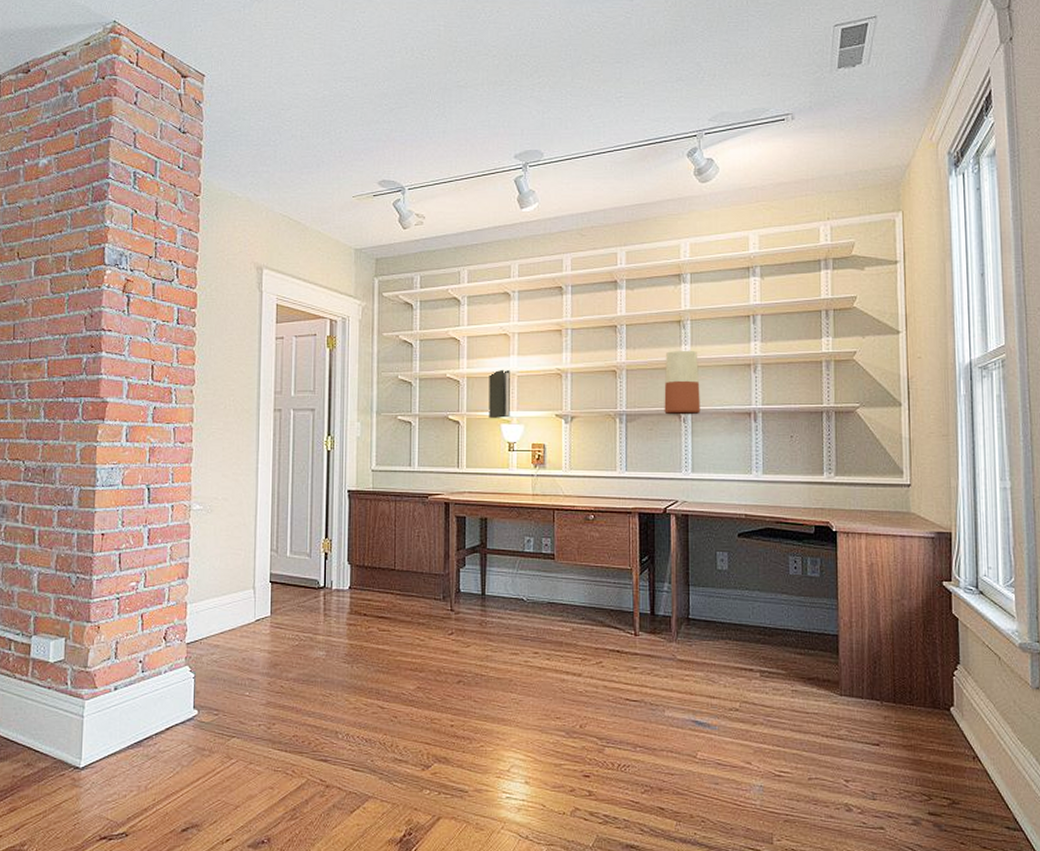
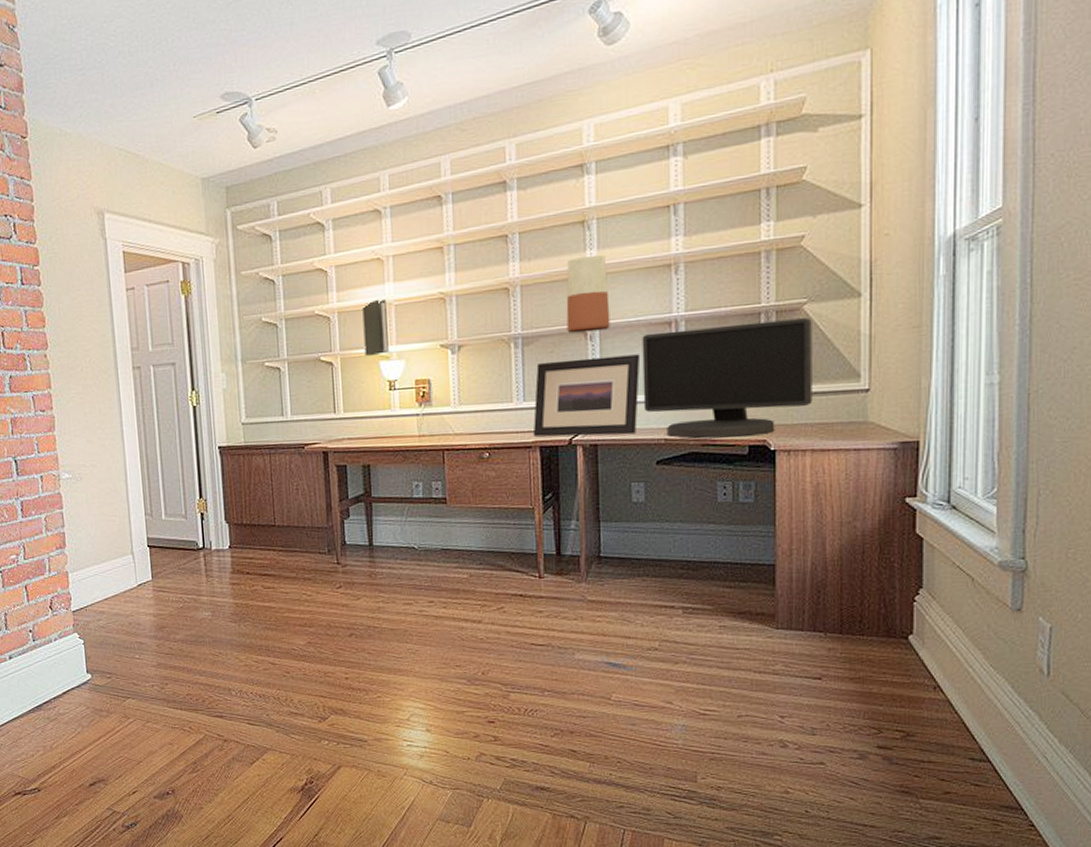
picture frame: none [633,437,725,508] -> present [533,354,641,437]
monitor: none [726,420,866,517] -> present [642,318,812,439]

